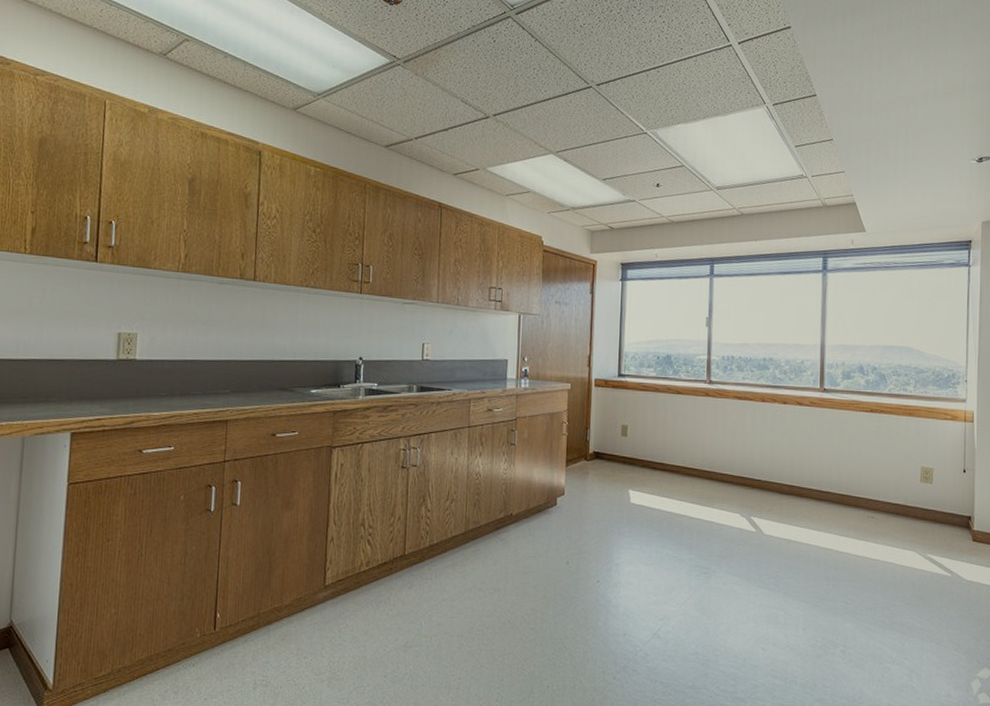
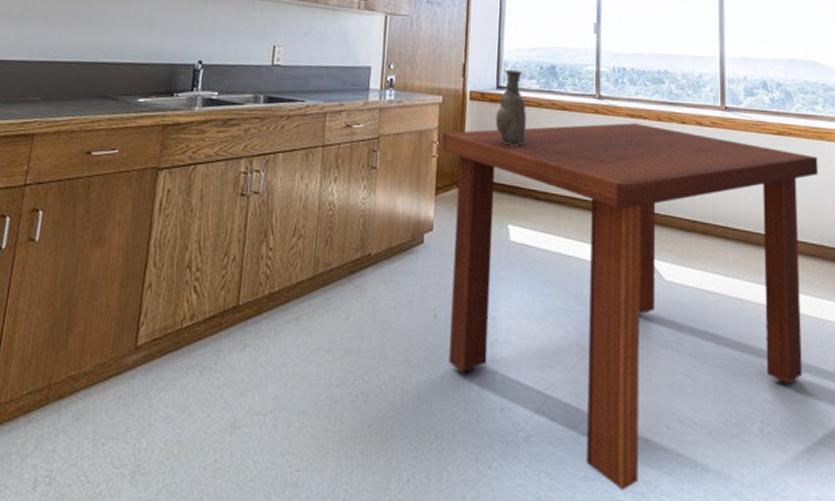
dining table: none [571,404,907,696] -> present [442,123,819,490]
vase: none [618,359,645,425] -> present [496,69,527,146]

